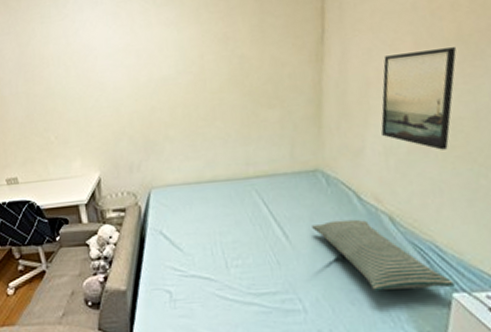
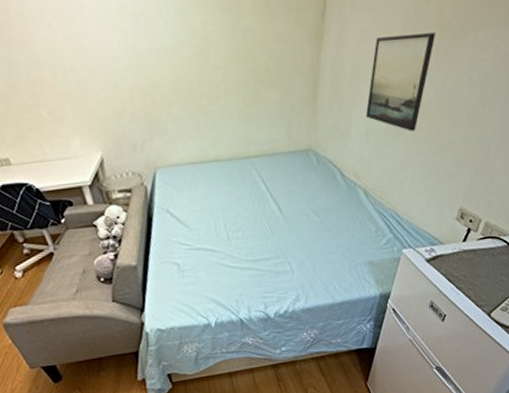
pillow: present [312,219,455,292] -> none [302,193,405,252]

